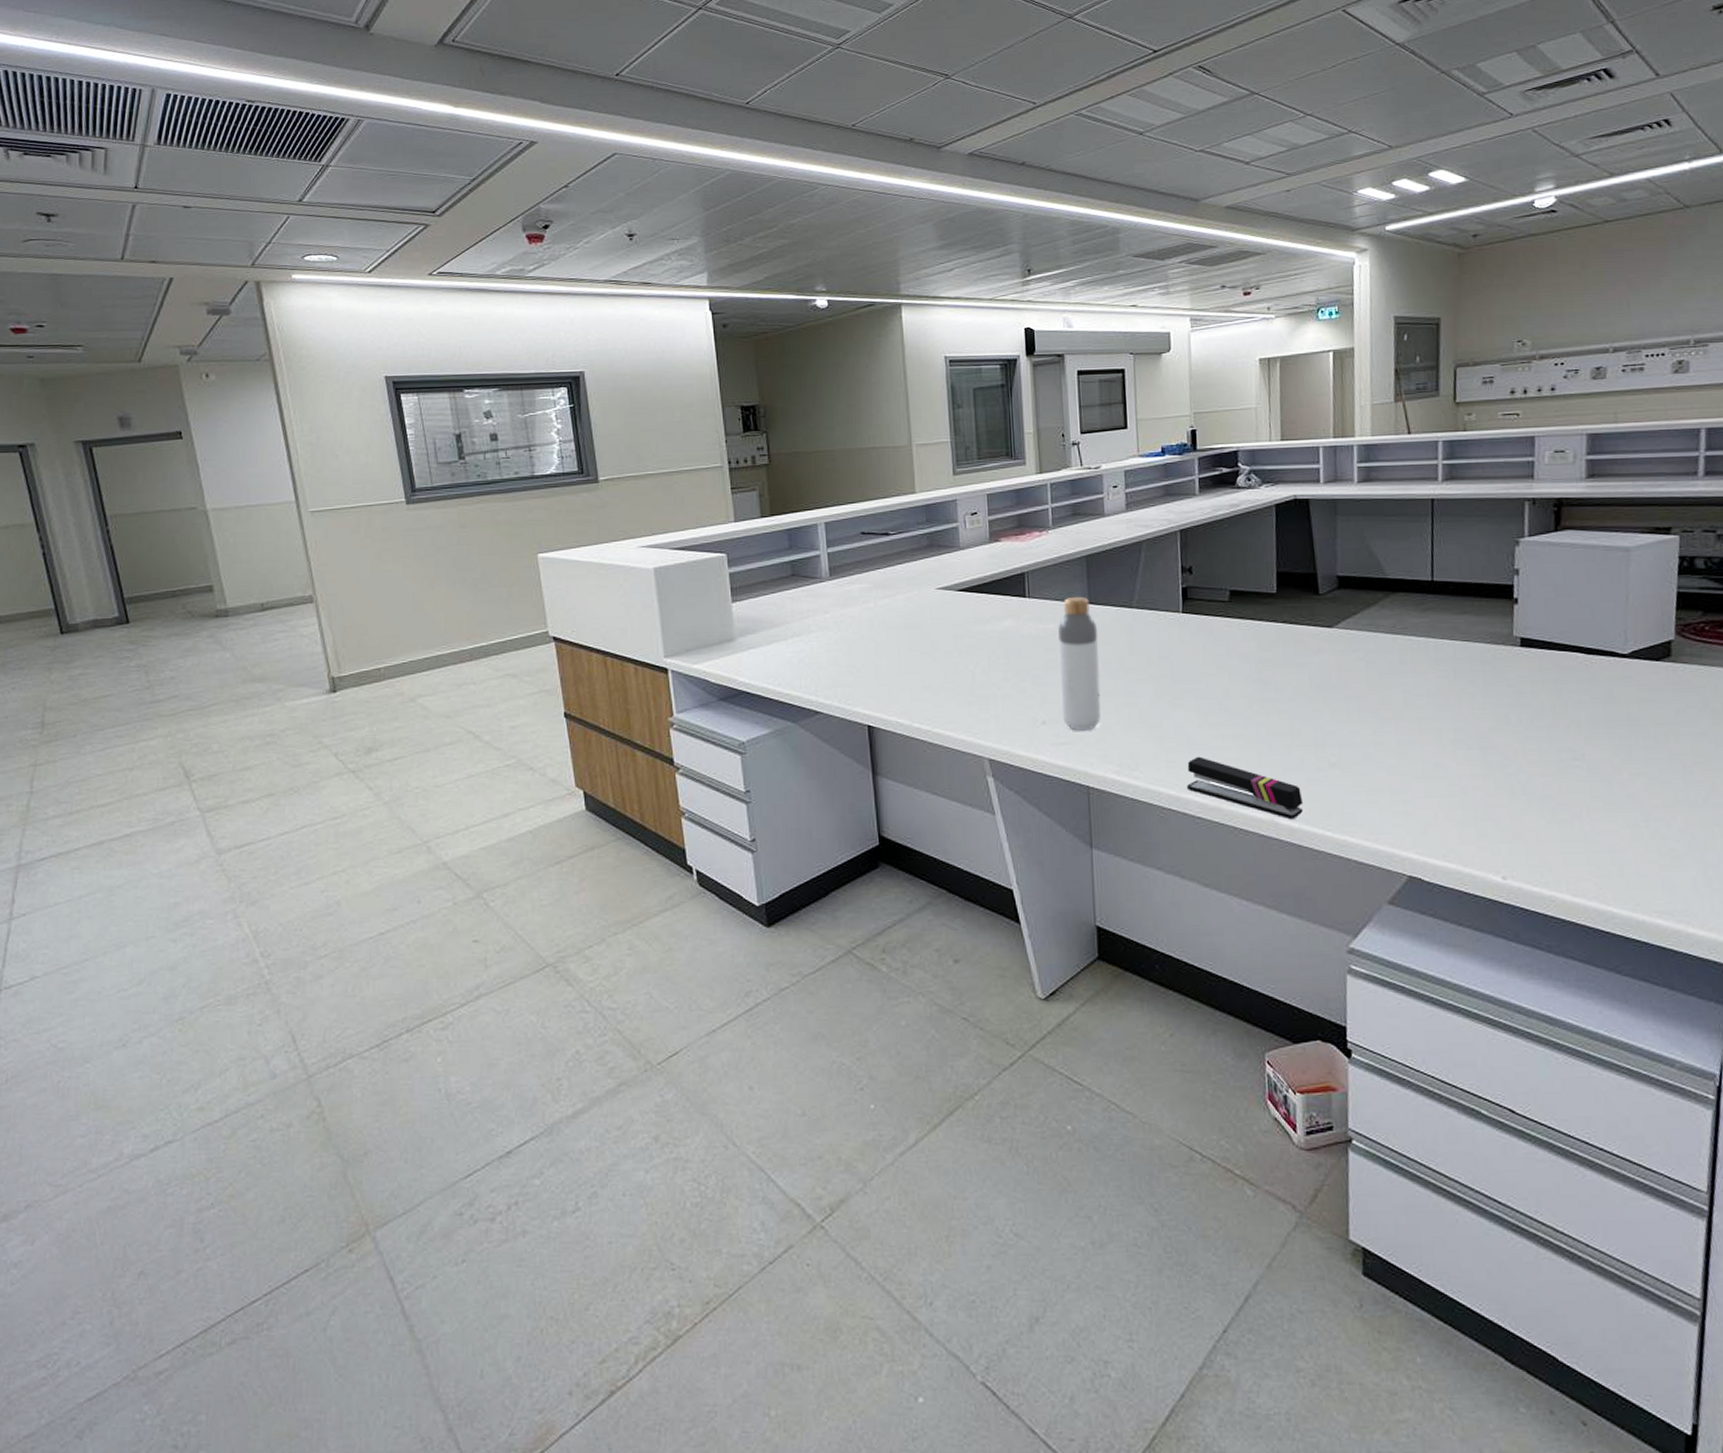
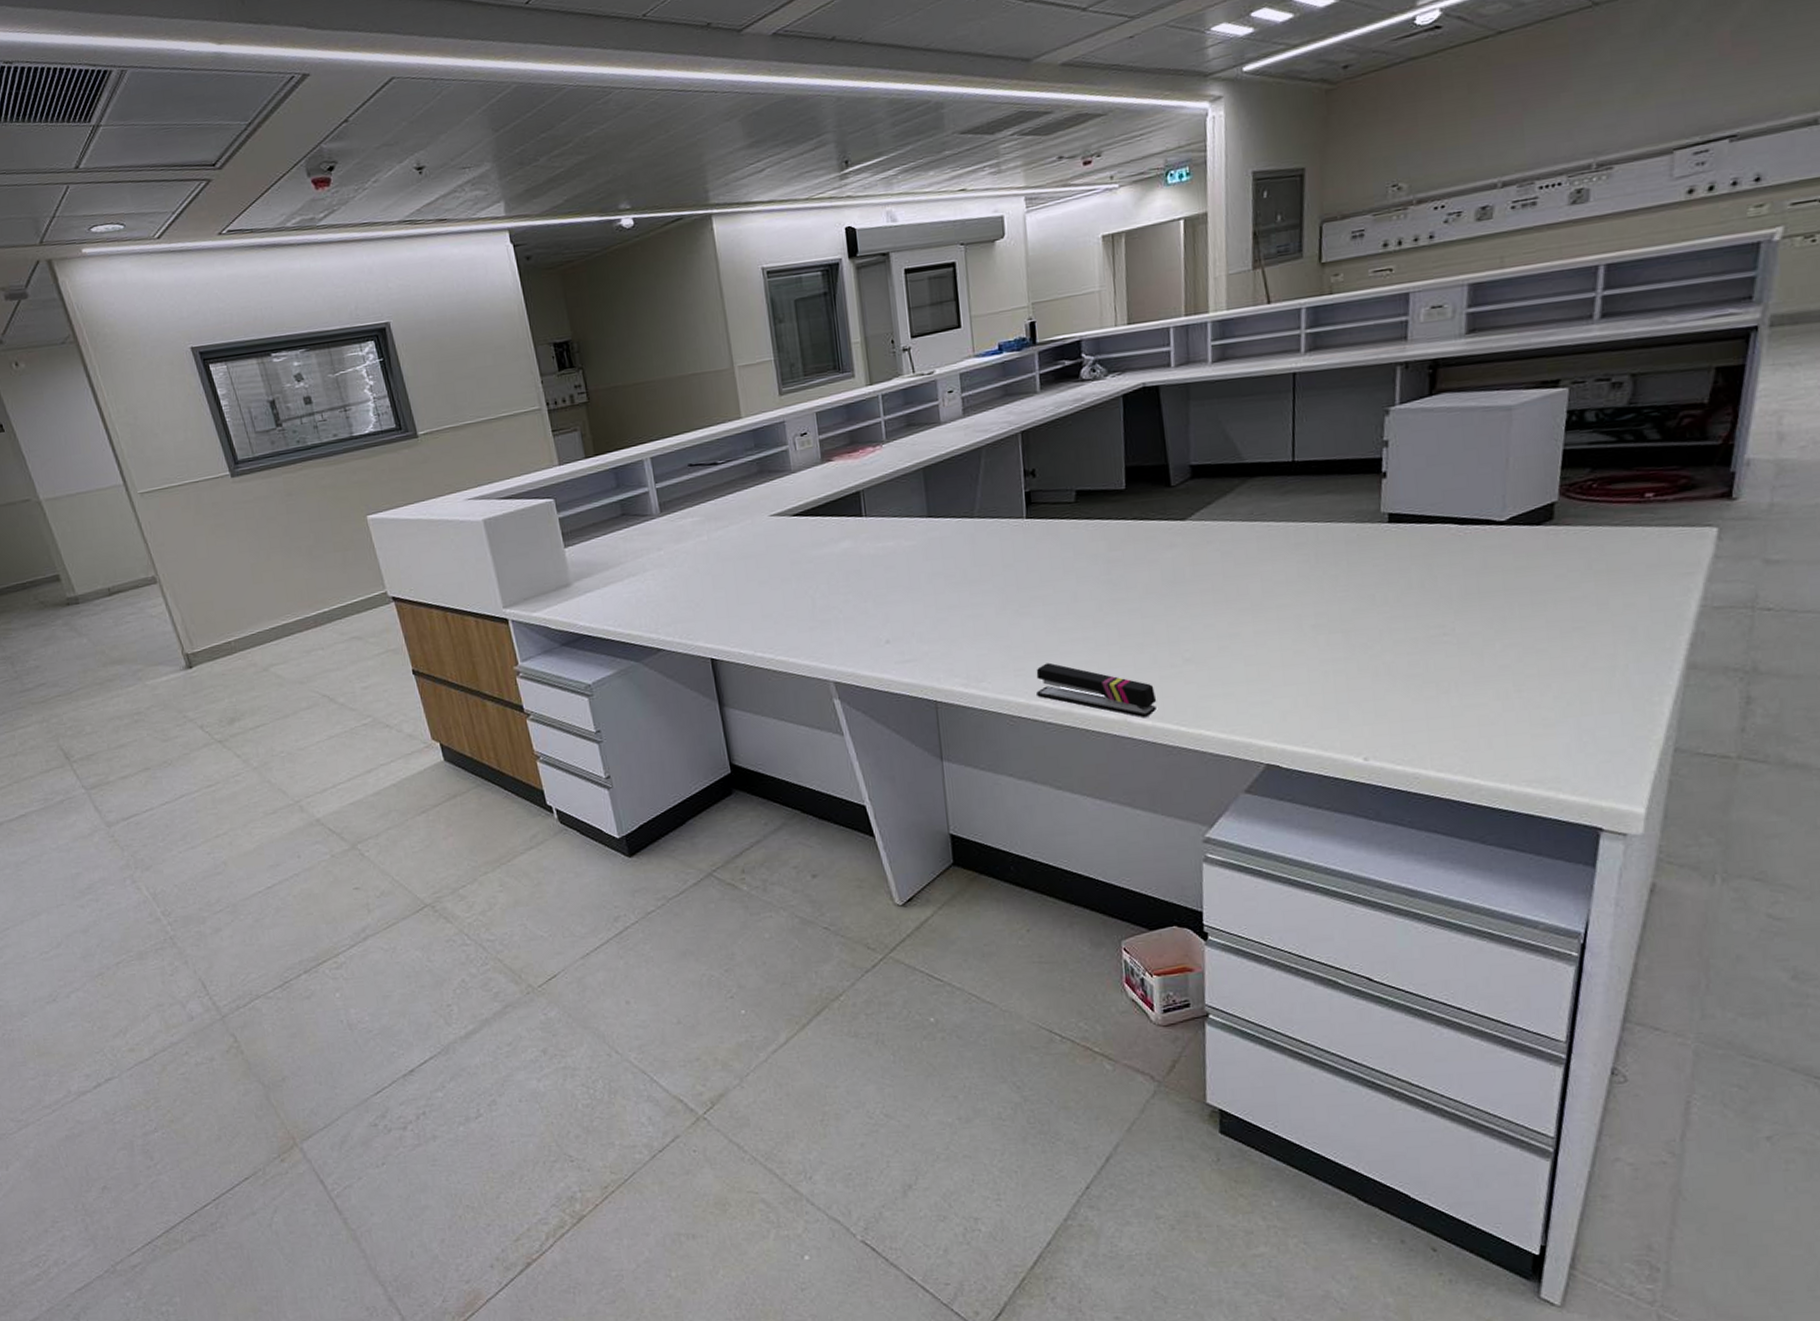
bottle: present [1058,596,1101,731] -> none [897,510,946,647]

